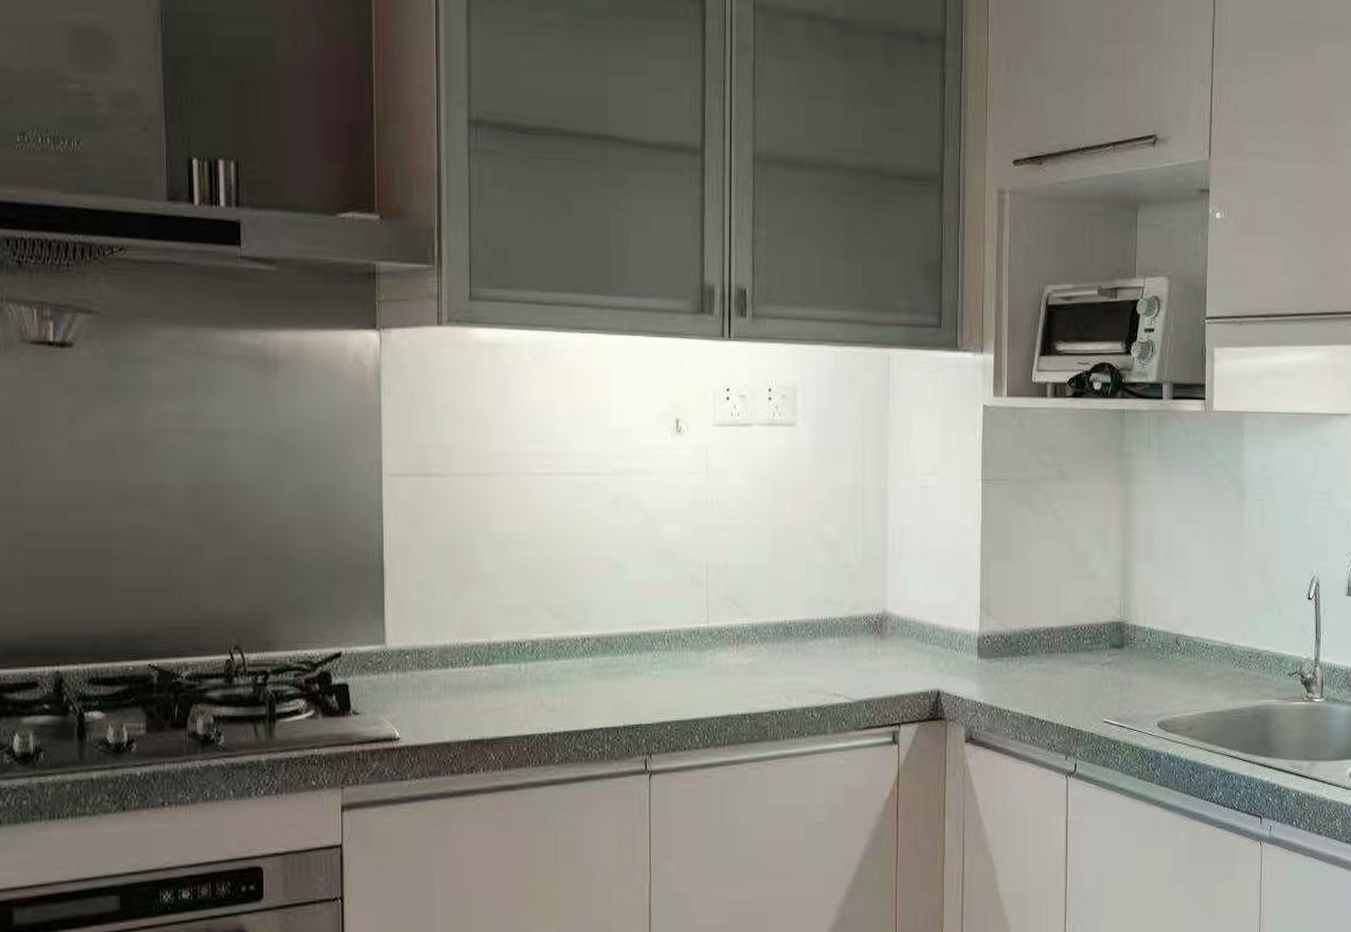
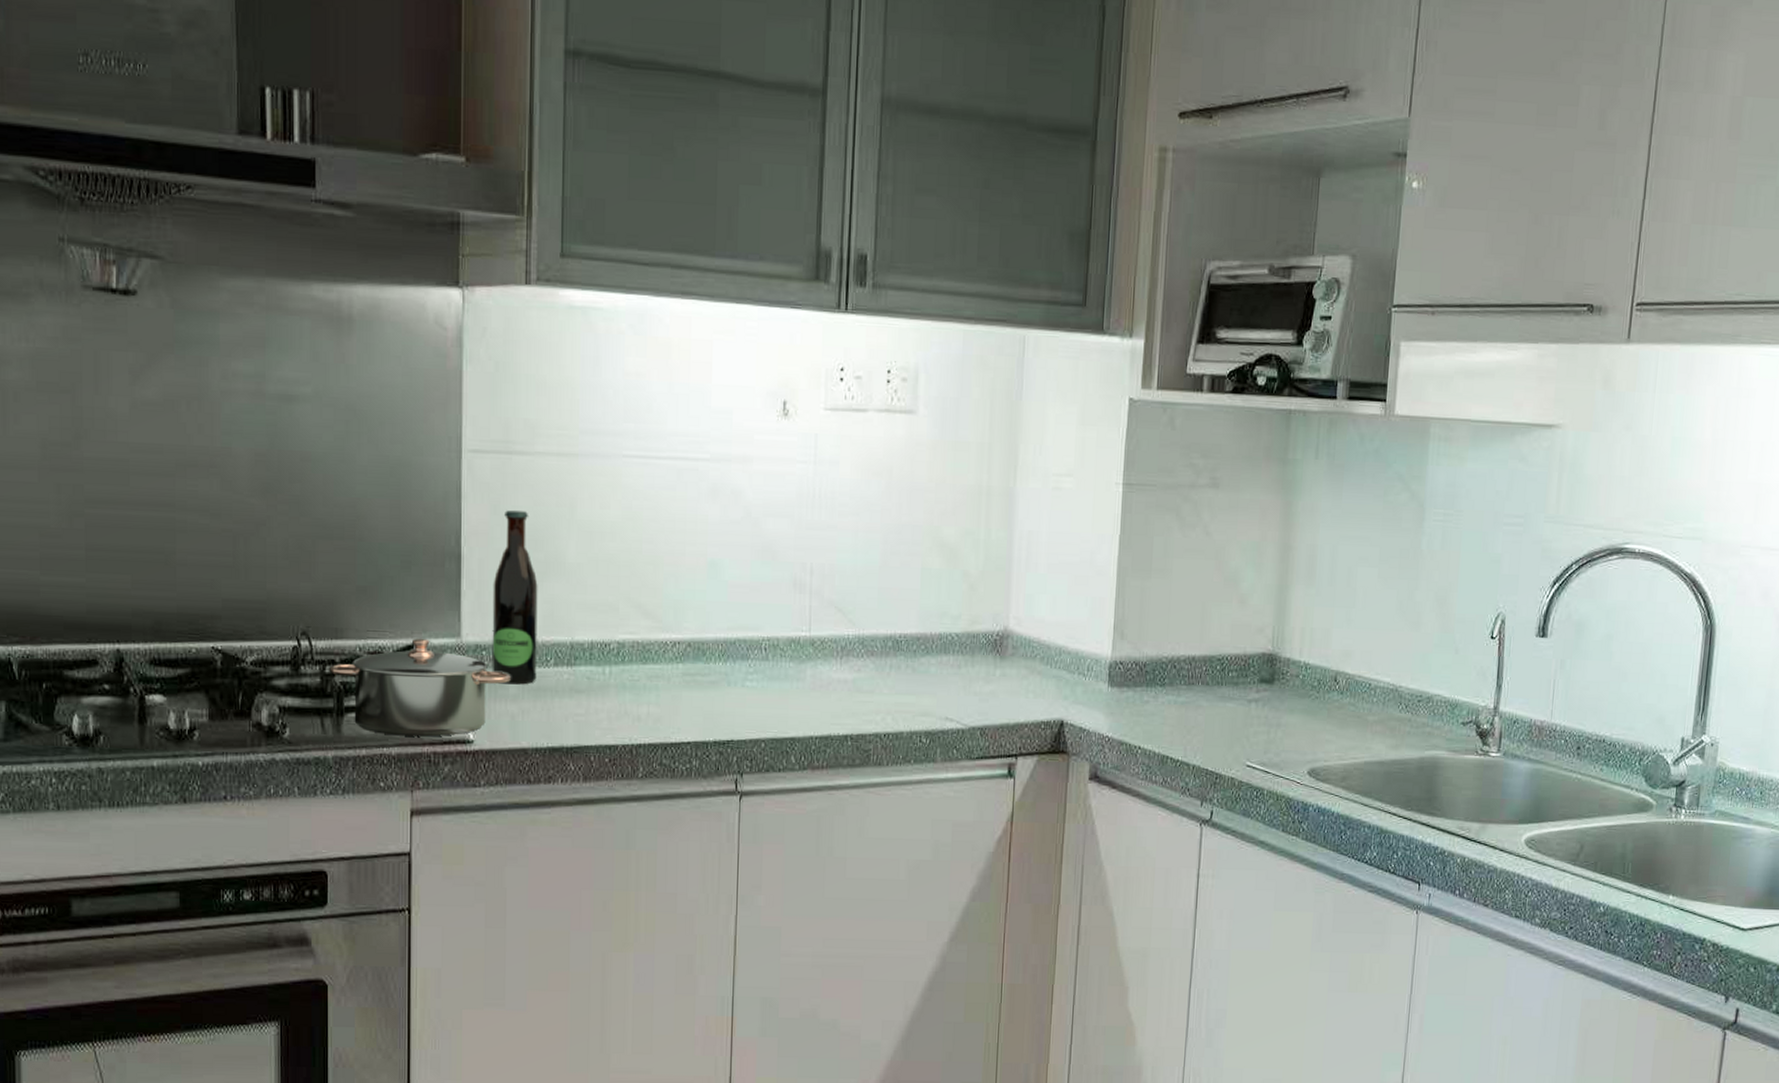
cooking pot: none [261,646,434,737] -> present [329,638,512,737]
bottle: none [414,526,457,684] -> present [492,509,538,685]

